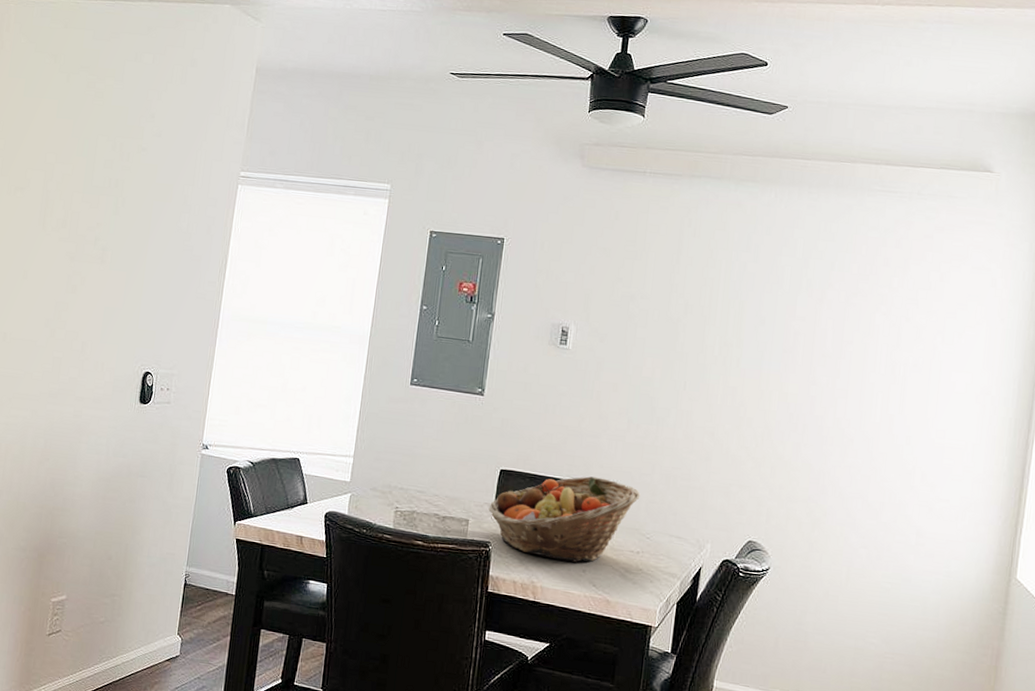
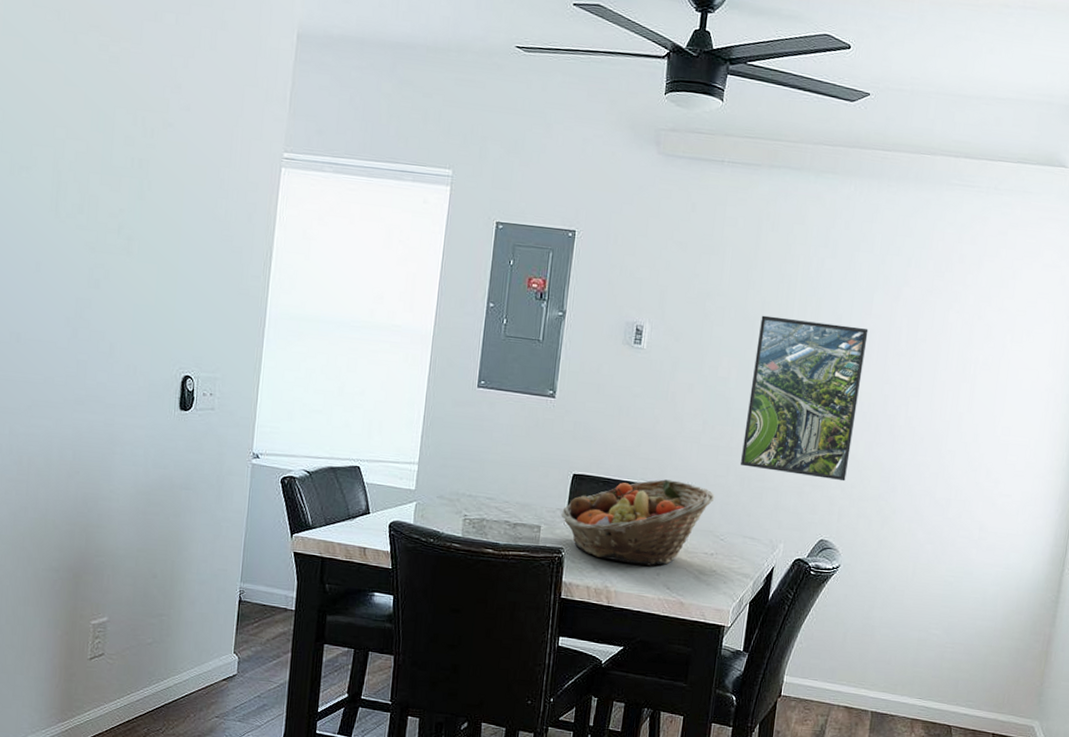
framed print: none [665,317,793,482] -> present [740,315,869,482]

